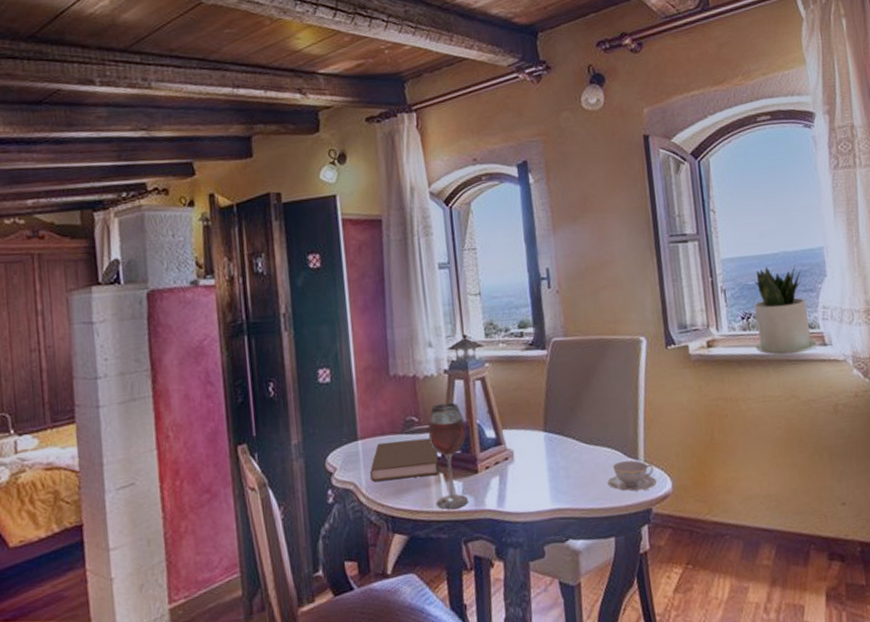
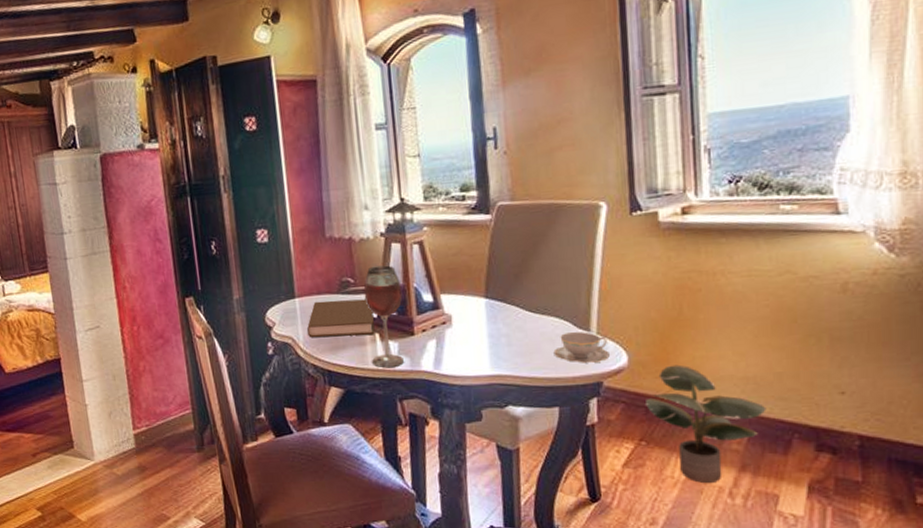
potted plant: none [689,487,787,602] -> present [646,364,766,484]
planter: present [753,265,818,355] -> none [743,119,829,225]

